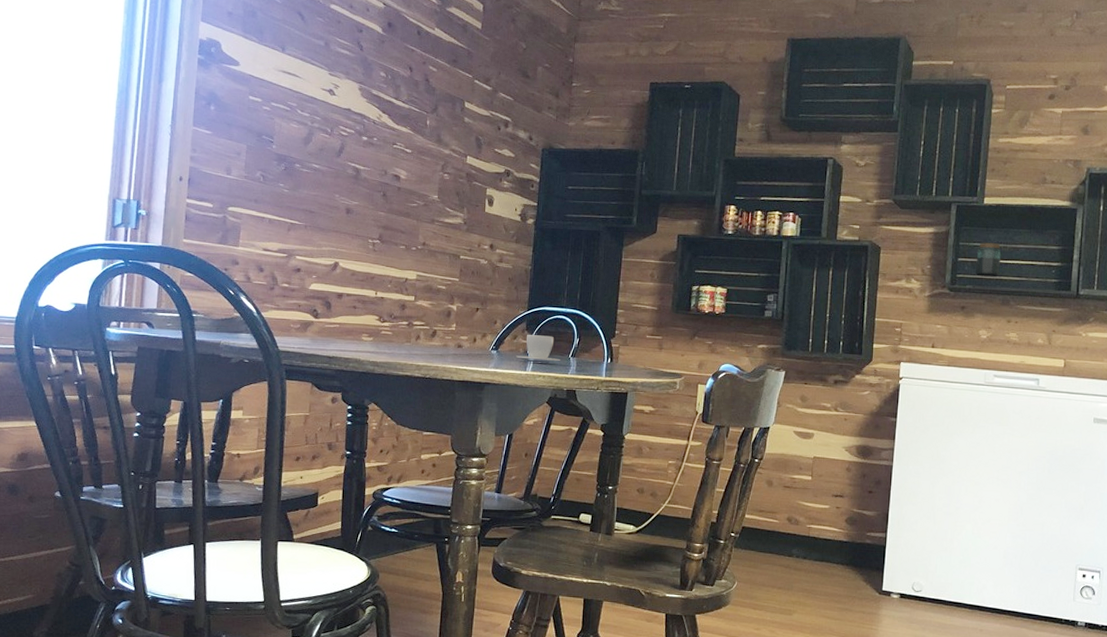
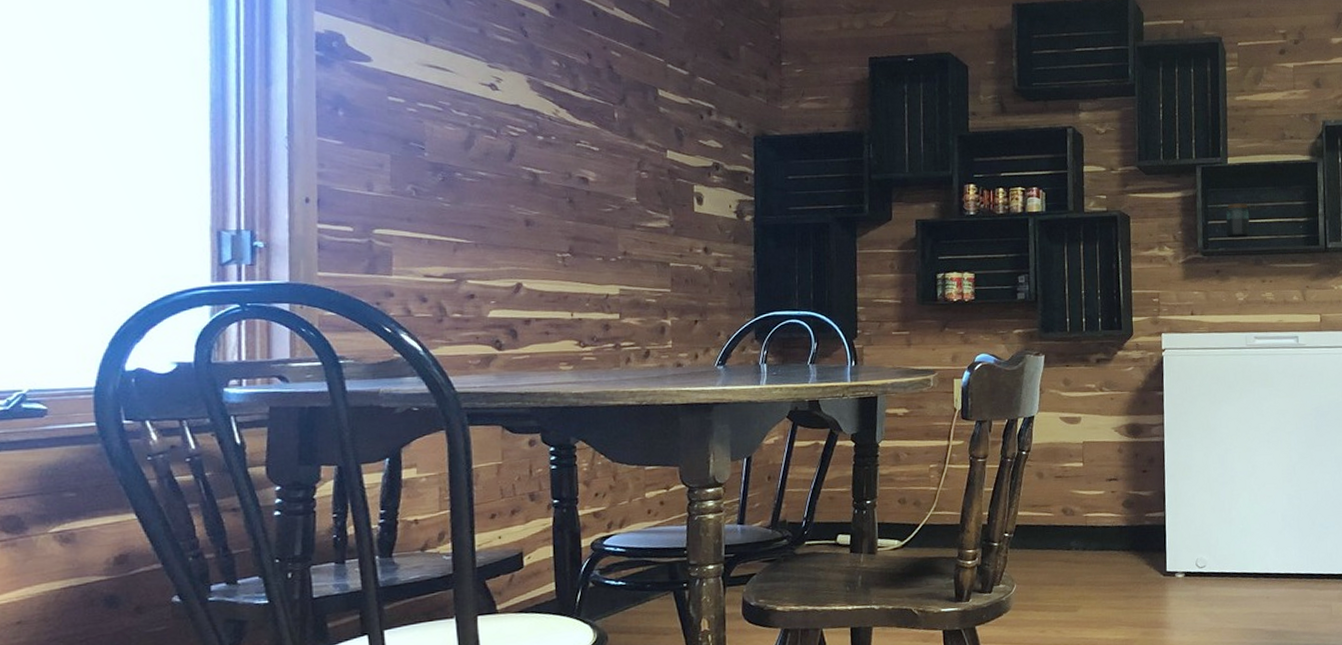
teacup: present [516,334,561,363] -> none [747,343,799,375]

